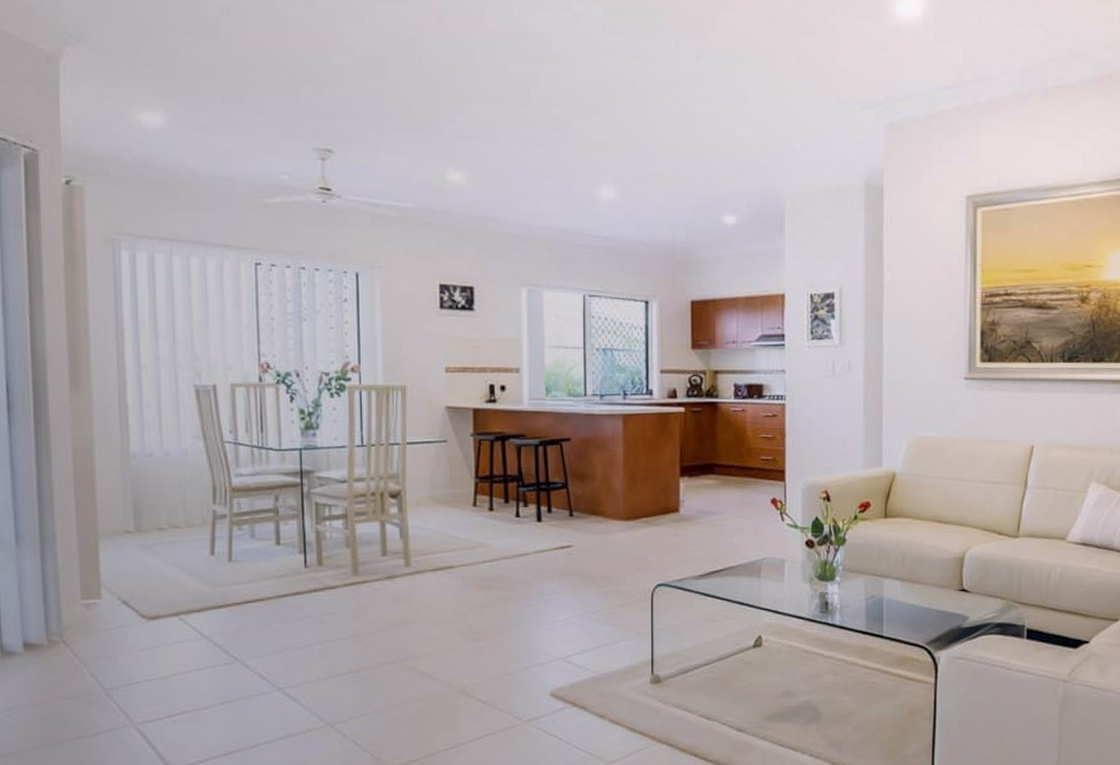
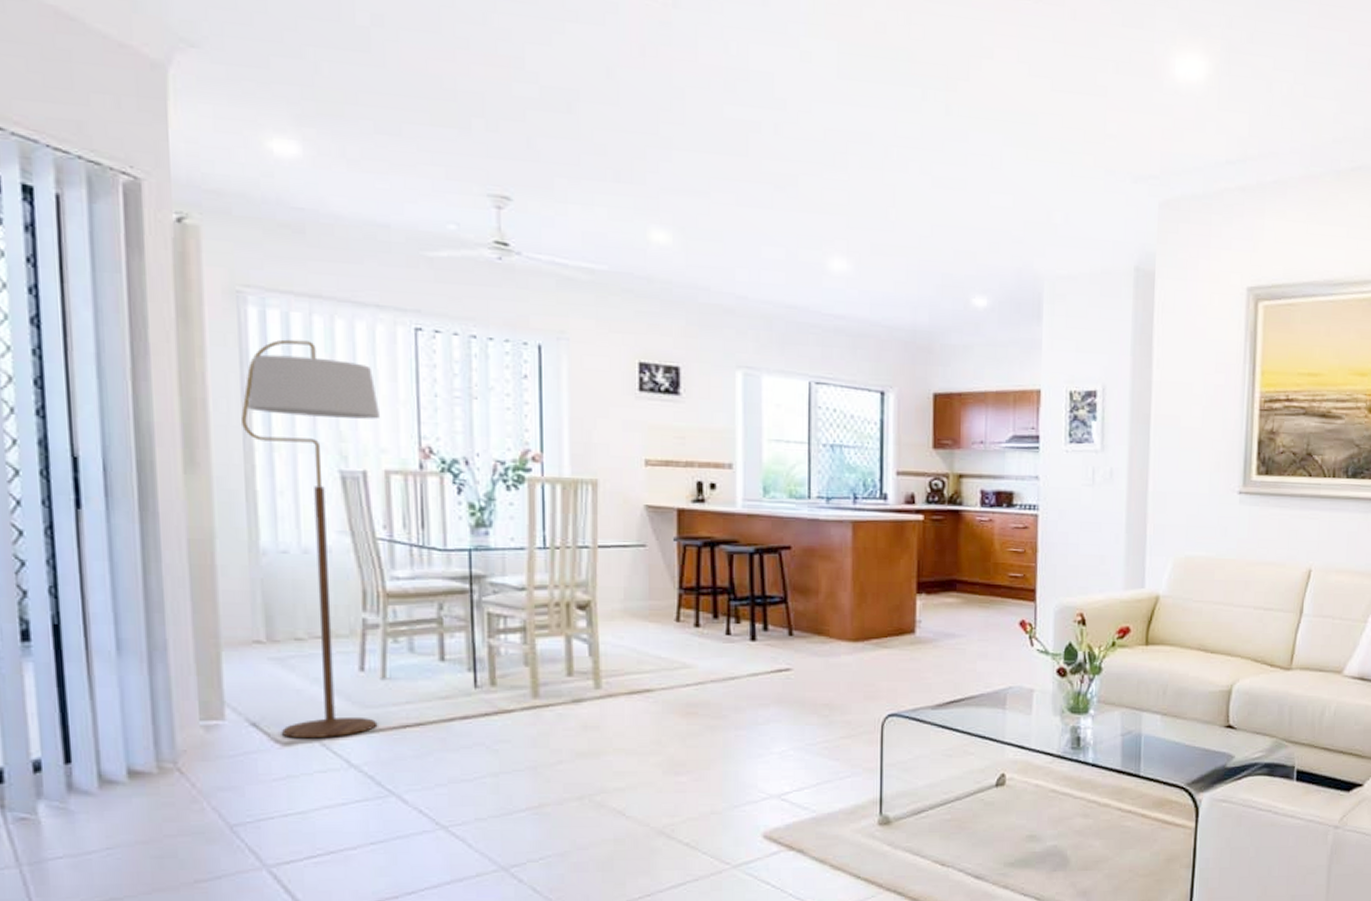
floor lamp: none [116,277,226,614] -> present [241,339,379,739]

